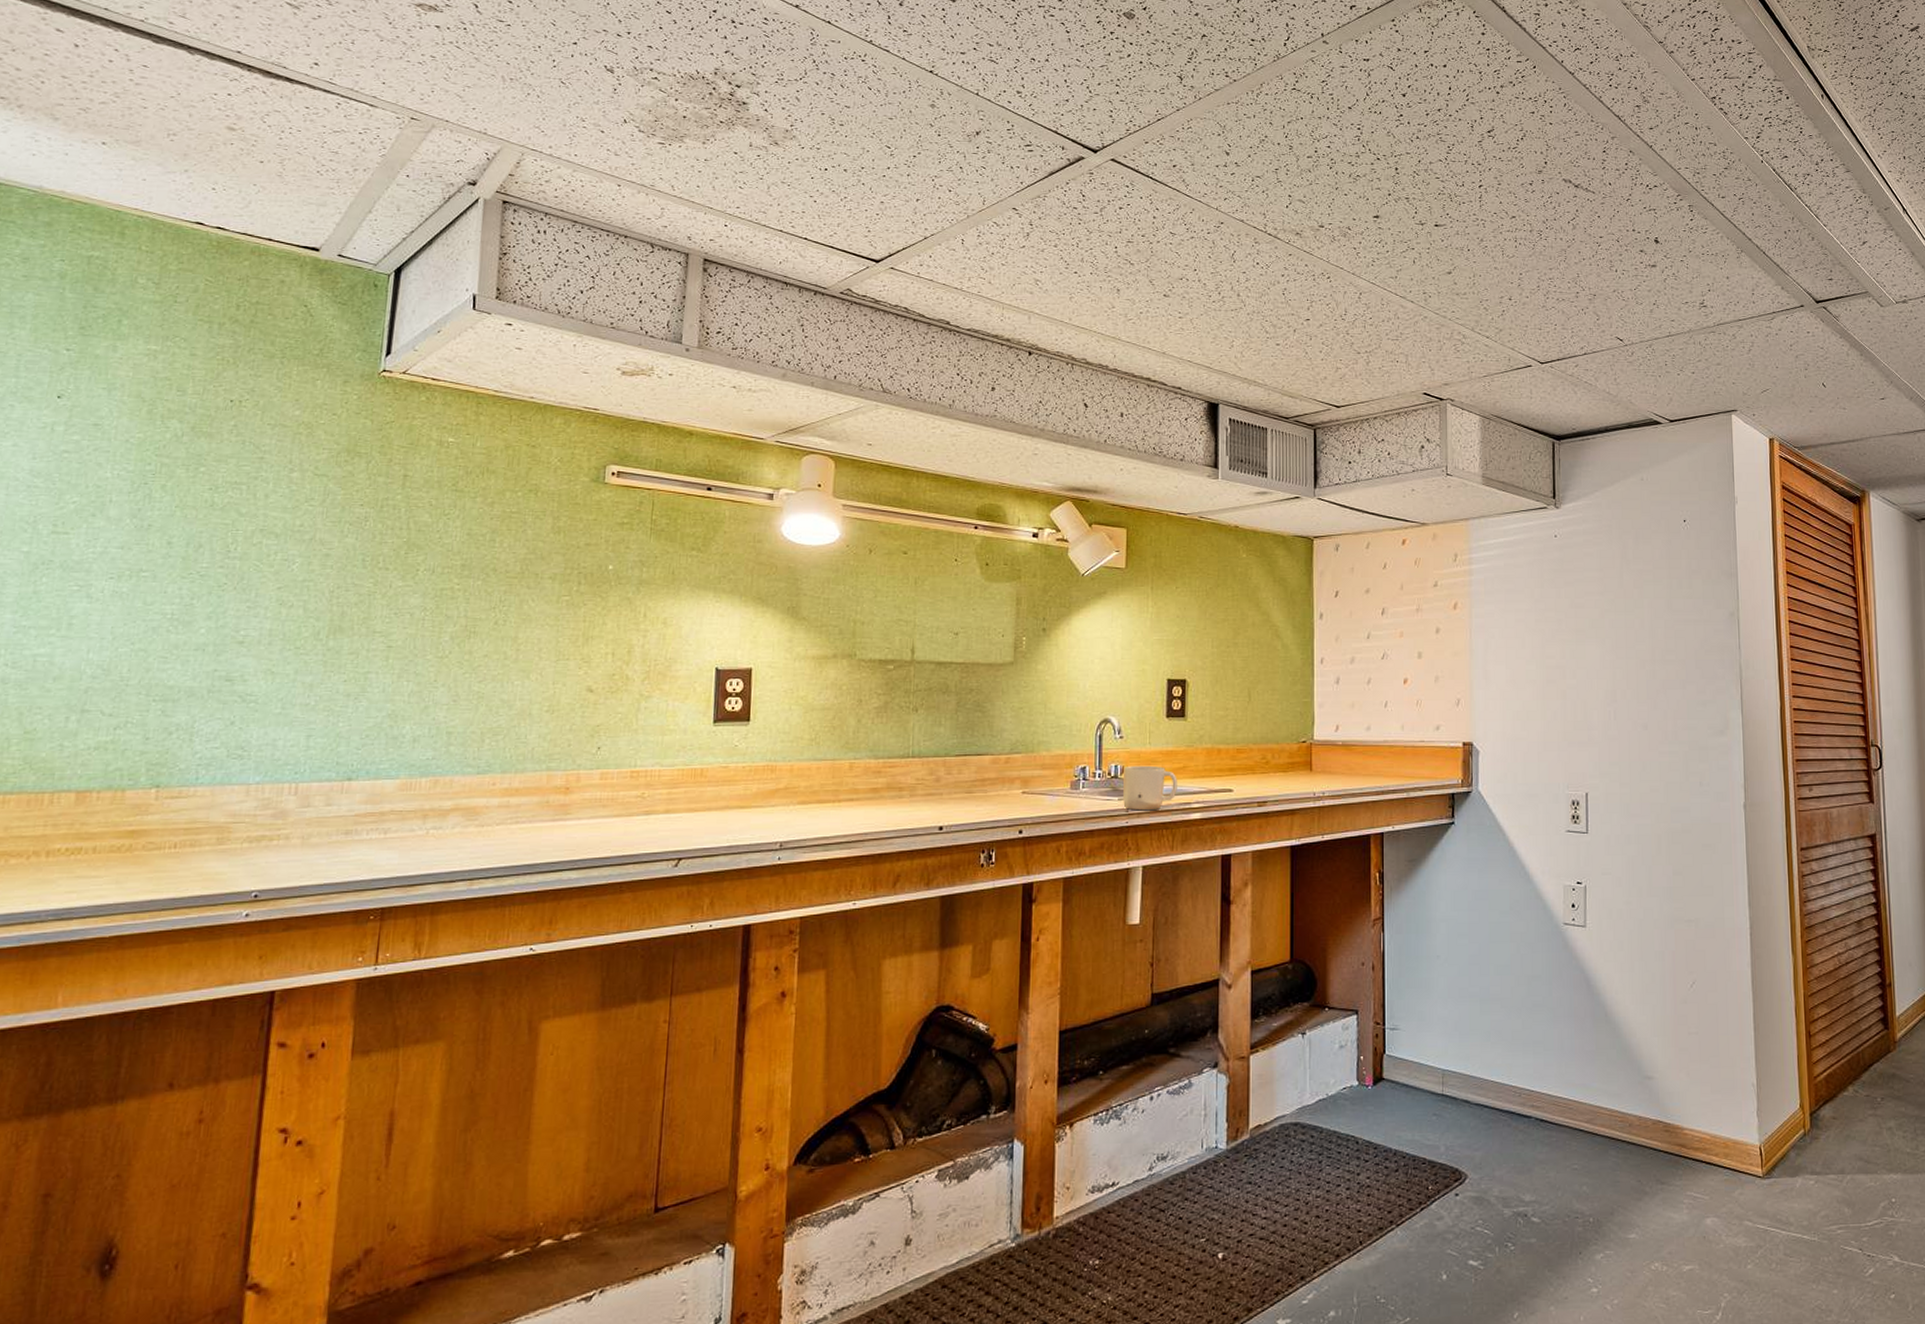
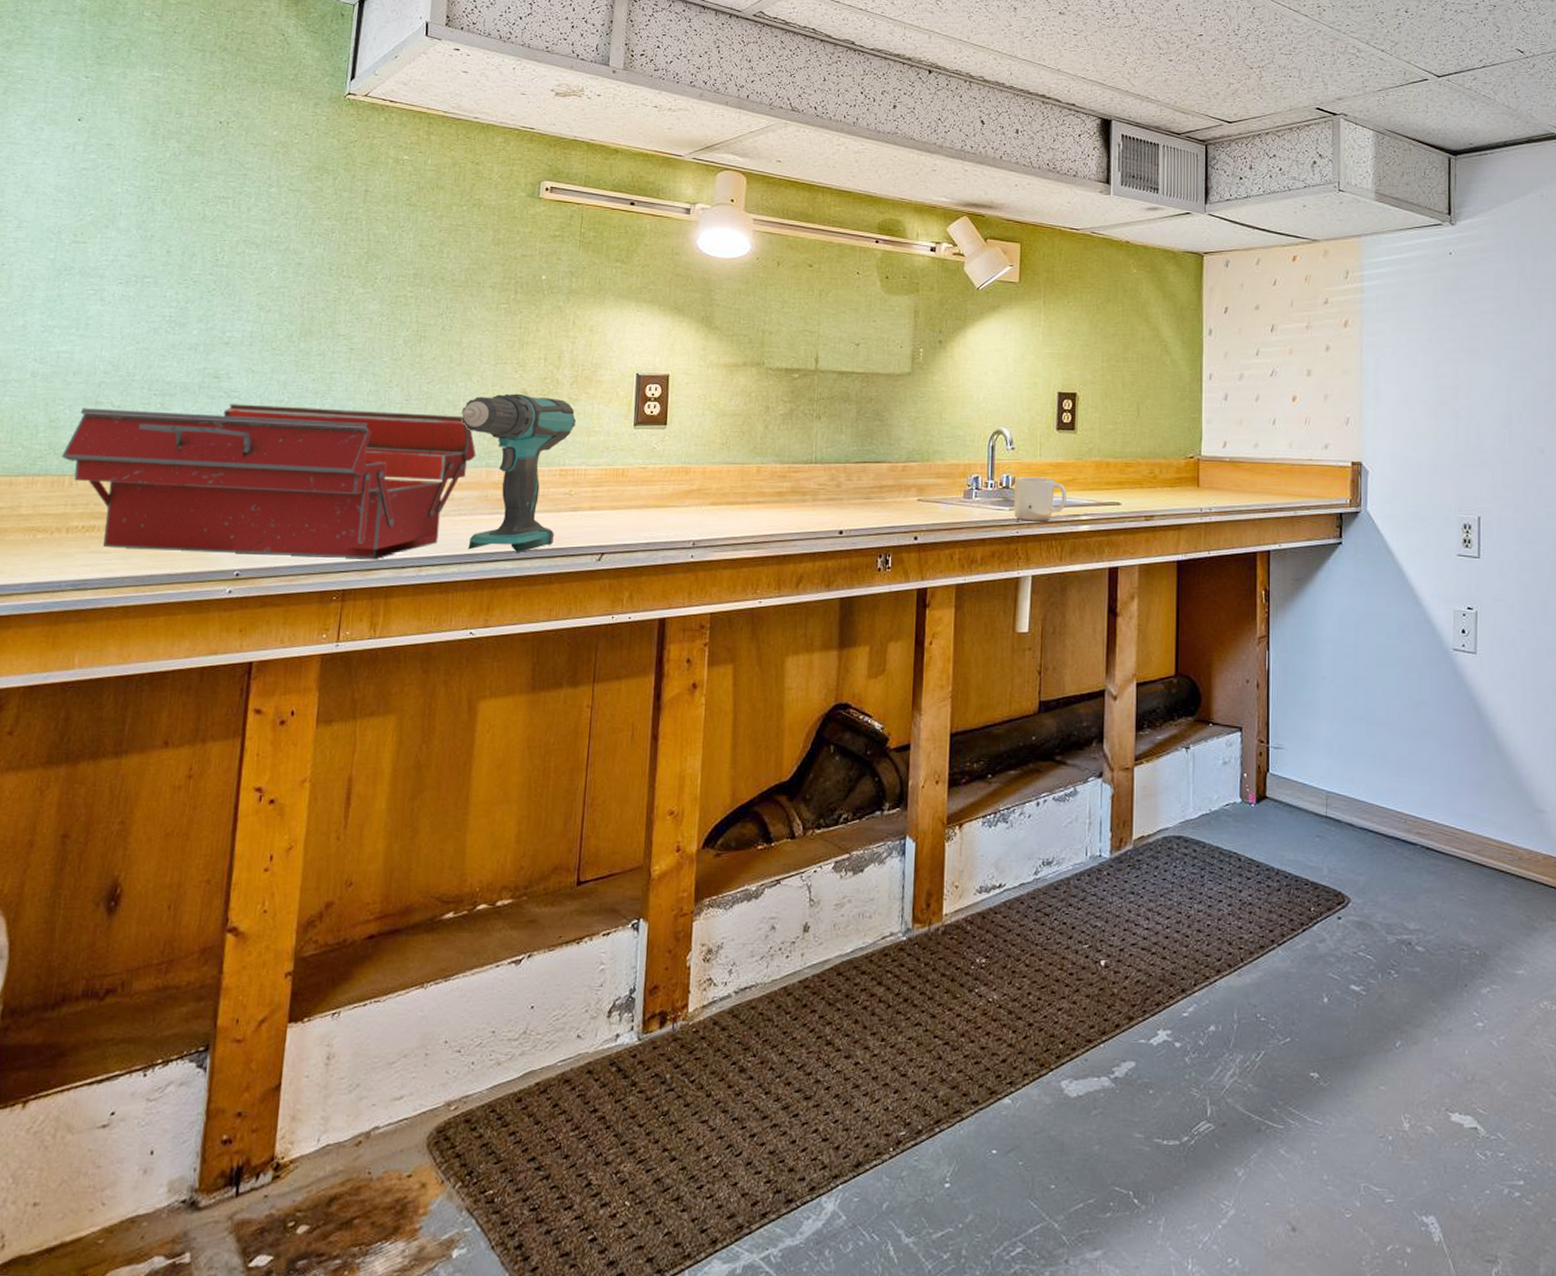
toolbox: none [40,709,535,874] -> present [62,404,476,559]
power drill: none [517,691,648,861] -> present [461,393,576,552]

